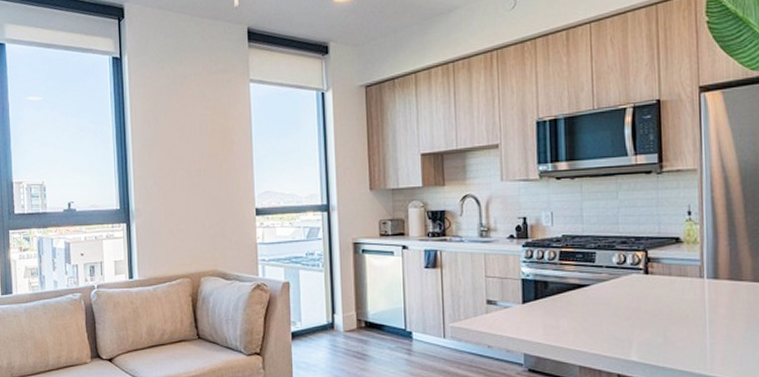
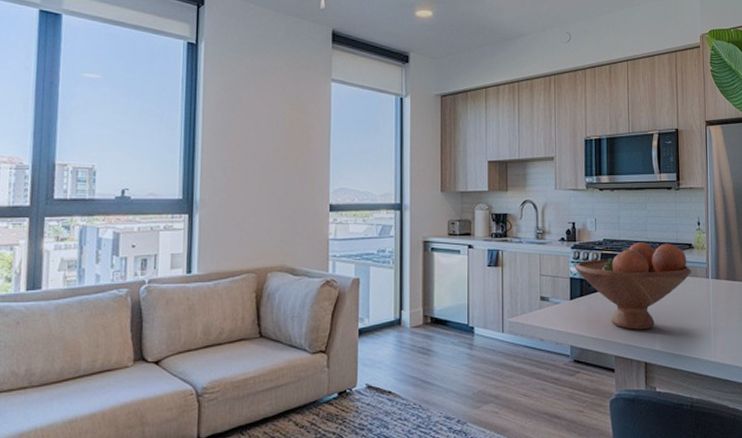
fruit bowl: none [528,237,680,338] -> present [575,242,692,330]

